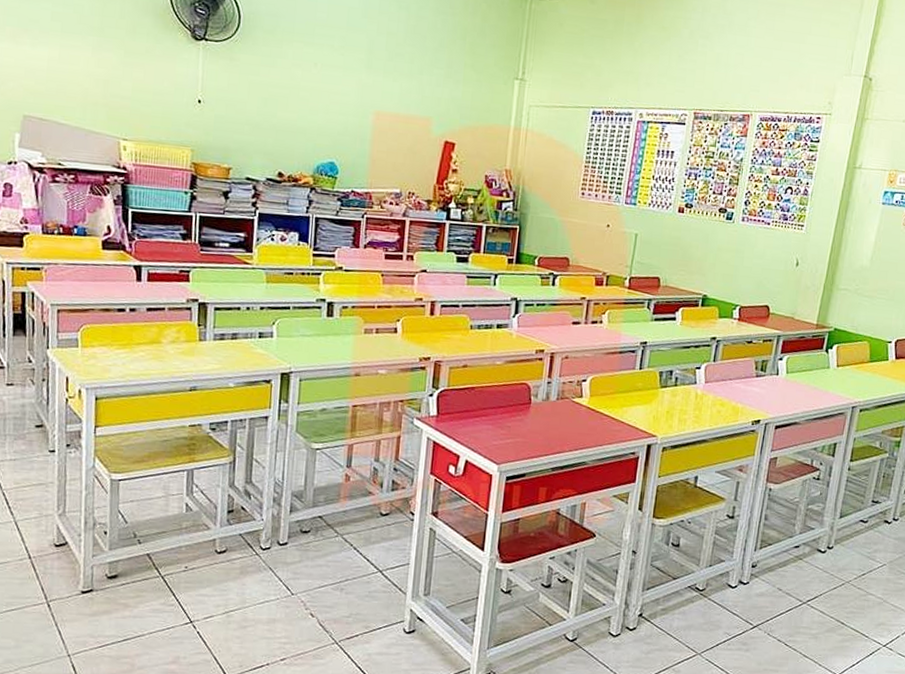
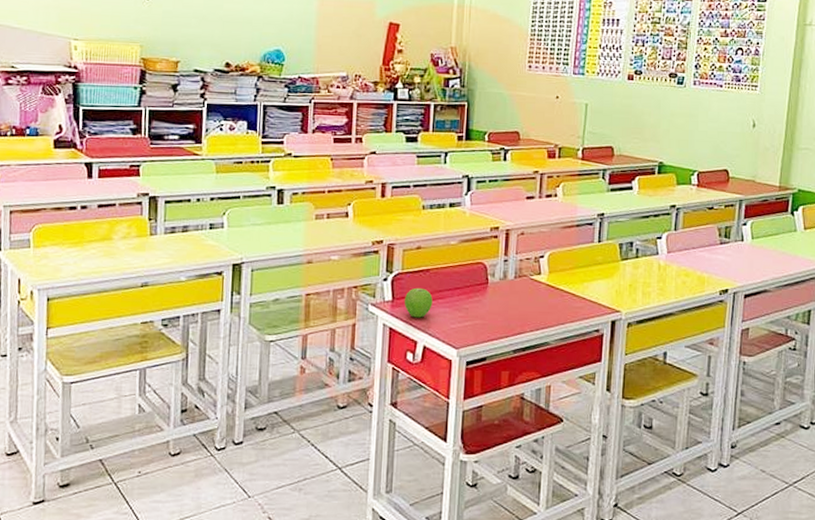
fruit: none [448,404,477,434] -> present [404,287,433,318]

